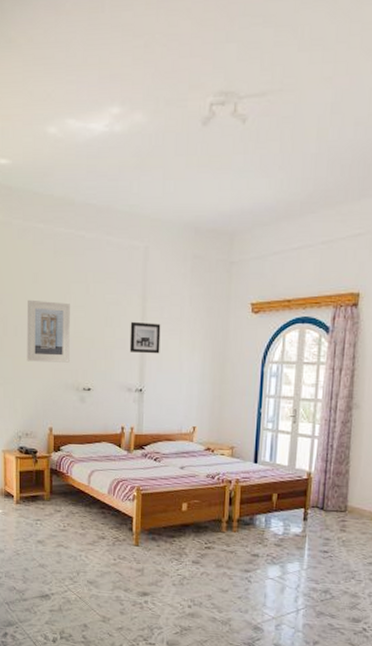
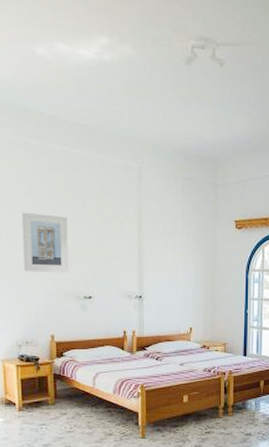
wall art: present [129,321,161,354] -> none [127,234,157,264]

